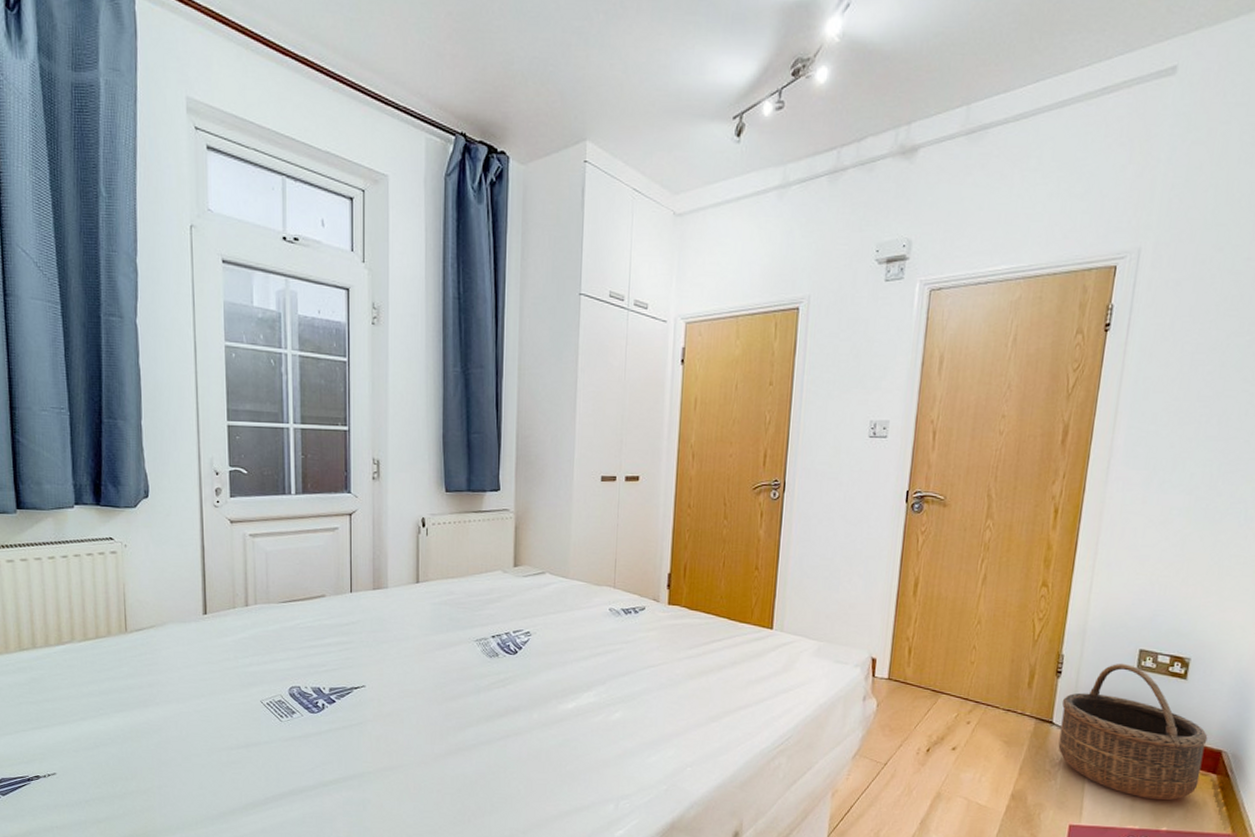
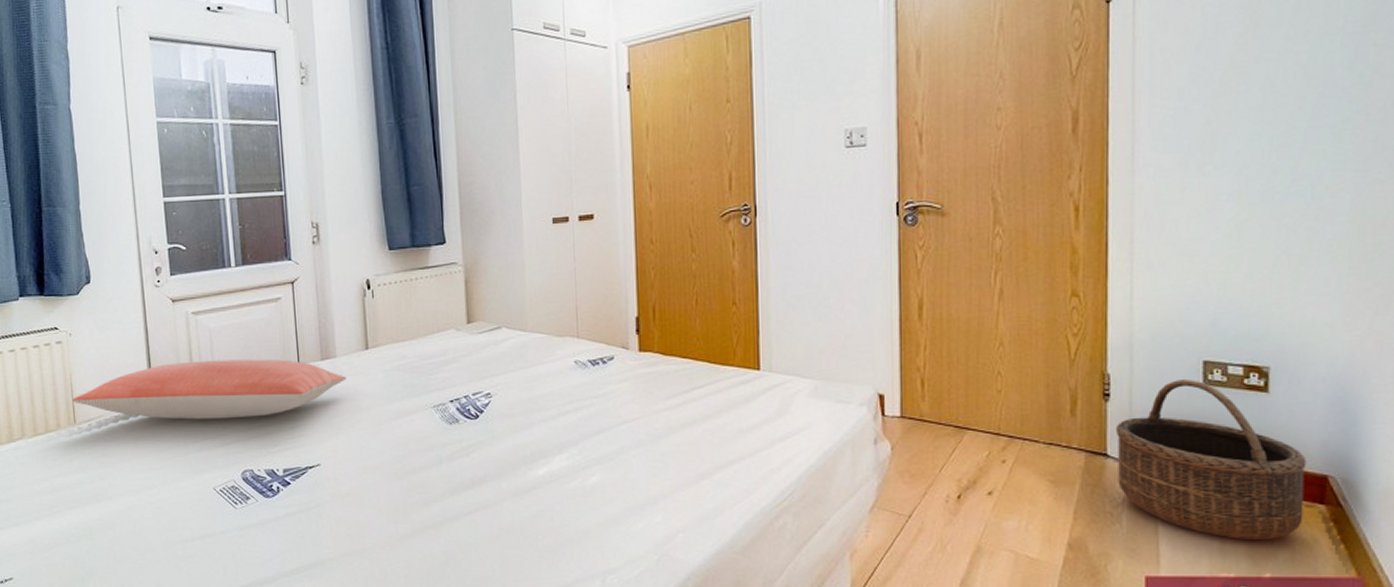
pillow: none [124,581,397,638] -> present [72,359,347,420]

